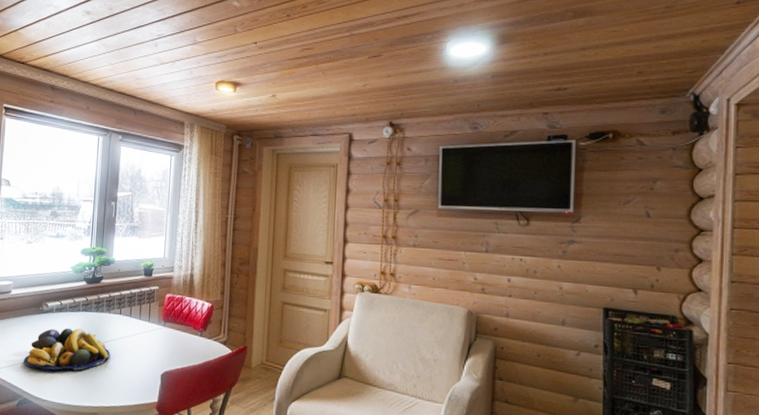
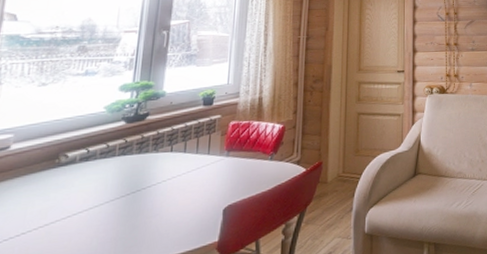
fruit bowl: present [23,328,111,371] -> none [24,176,157,238]

